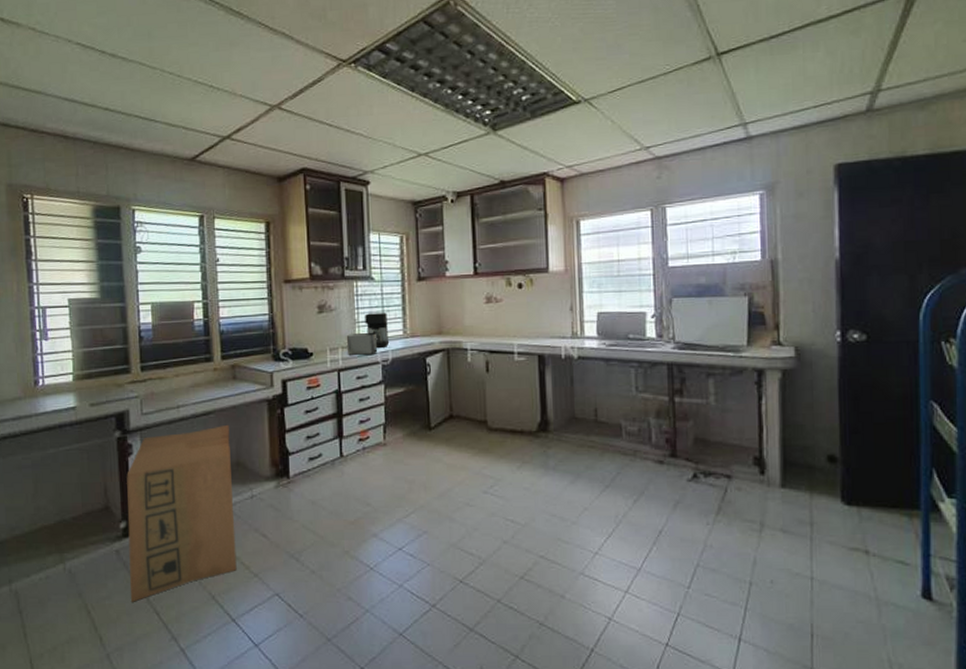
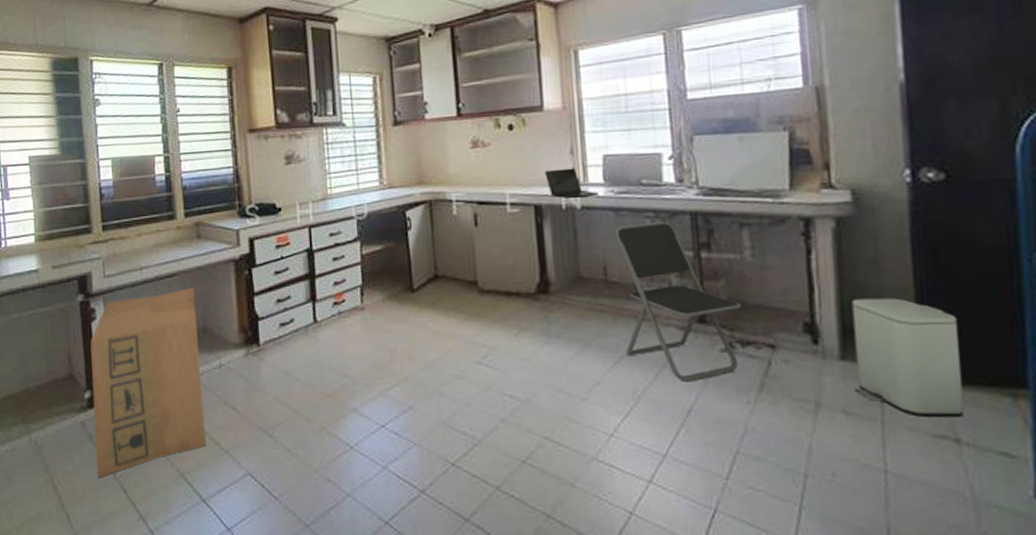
toaster: present [346,332,378,356] -> none [316,183,352,211]
coffee maker: present [365,313,390,347] -> none [336,162,365,201]
laptop: none [548,323,593,349] -> present [545,168,599,198]
folding chair: none [604,371,705,507] -> present [614,222,741,382]
pedal bin: none [791,436,872,533] -> present [851,298,964,417]

